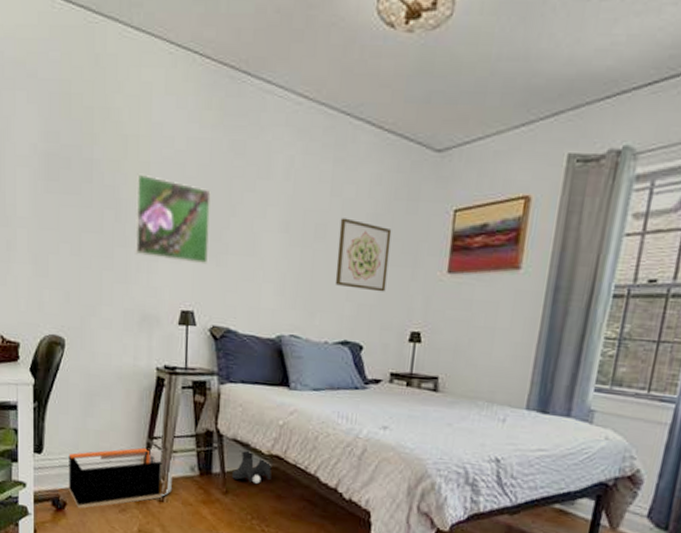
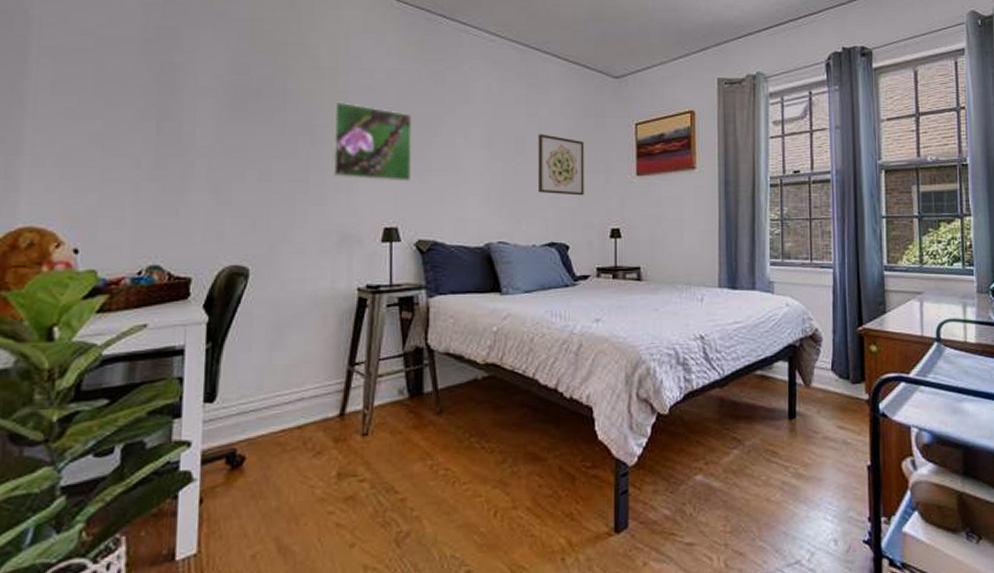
storage bin: present [68,447,173,509] -> none [248,376,378,462]
boots: present [232,450,272,484] -> none [446,362,489,397]

